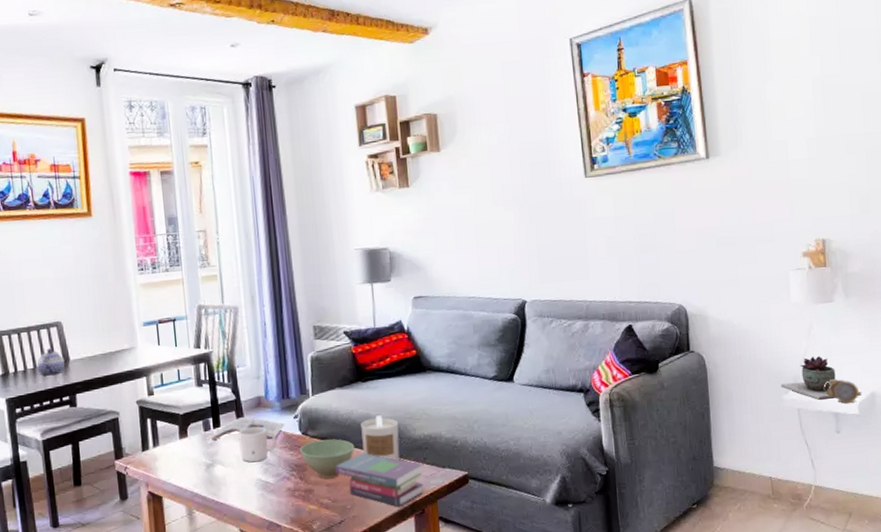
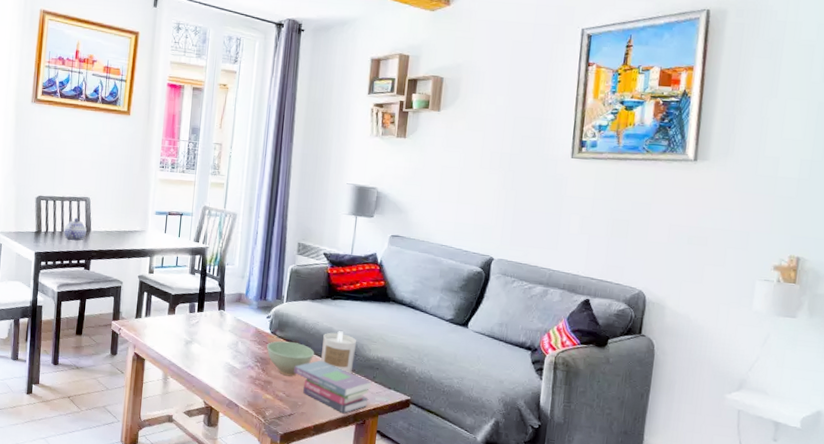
magazine: present [211,416,285,440] -> none [194,307,258,331]
mug: present [238,426,277,463] -> none [216,317,249,348]
succulent plant: present [780,356,861,400] -> none [725,364,807,411]
alarm clock: present [823,378,859,403] -> none [768,389,805,416]

